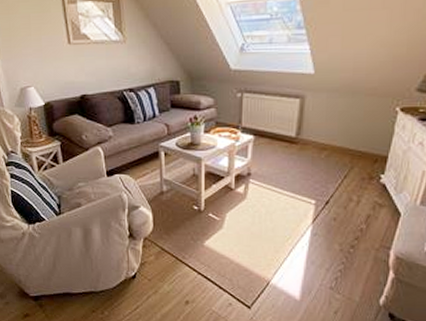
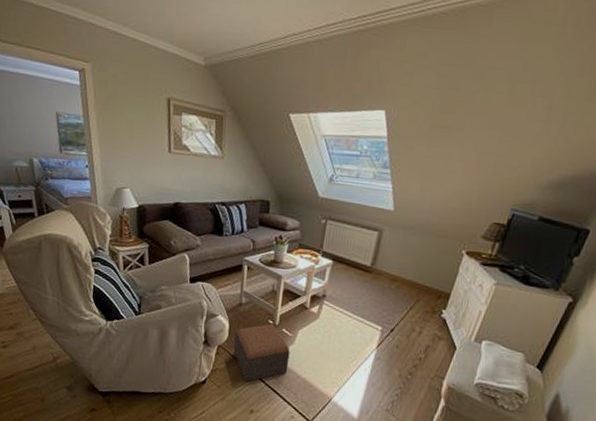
footstool: none [160,210,220,272] -> present [233,324,290,382]

